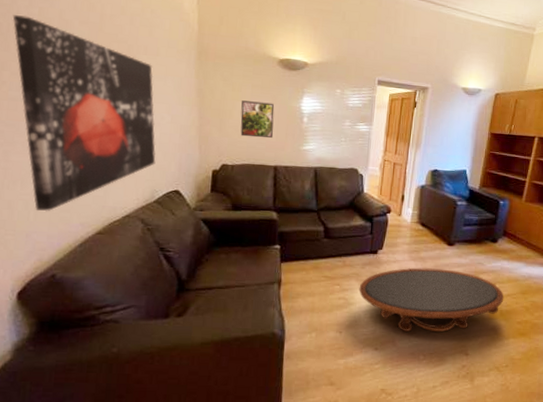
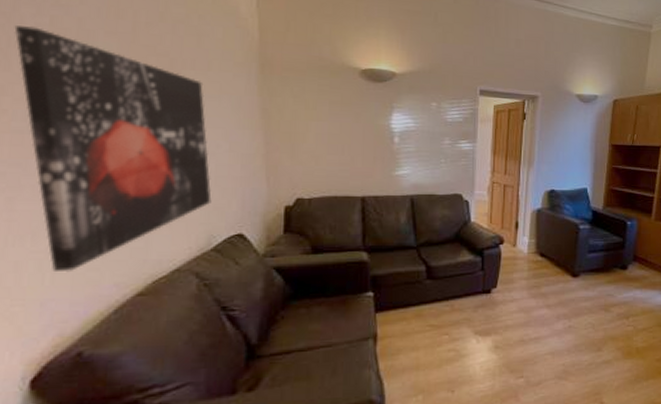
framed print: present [240,100,275,138] -> none [317,120,359,164]
coffee table: present [359,268,504,332] -> none [471,305,639,383]

